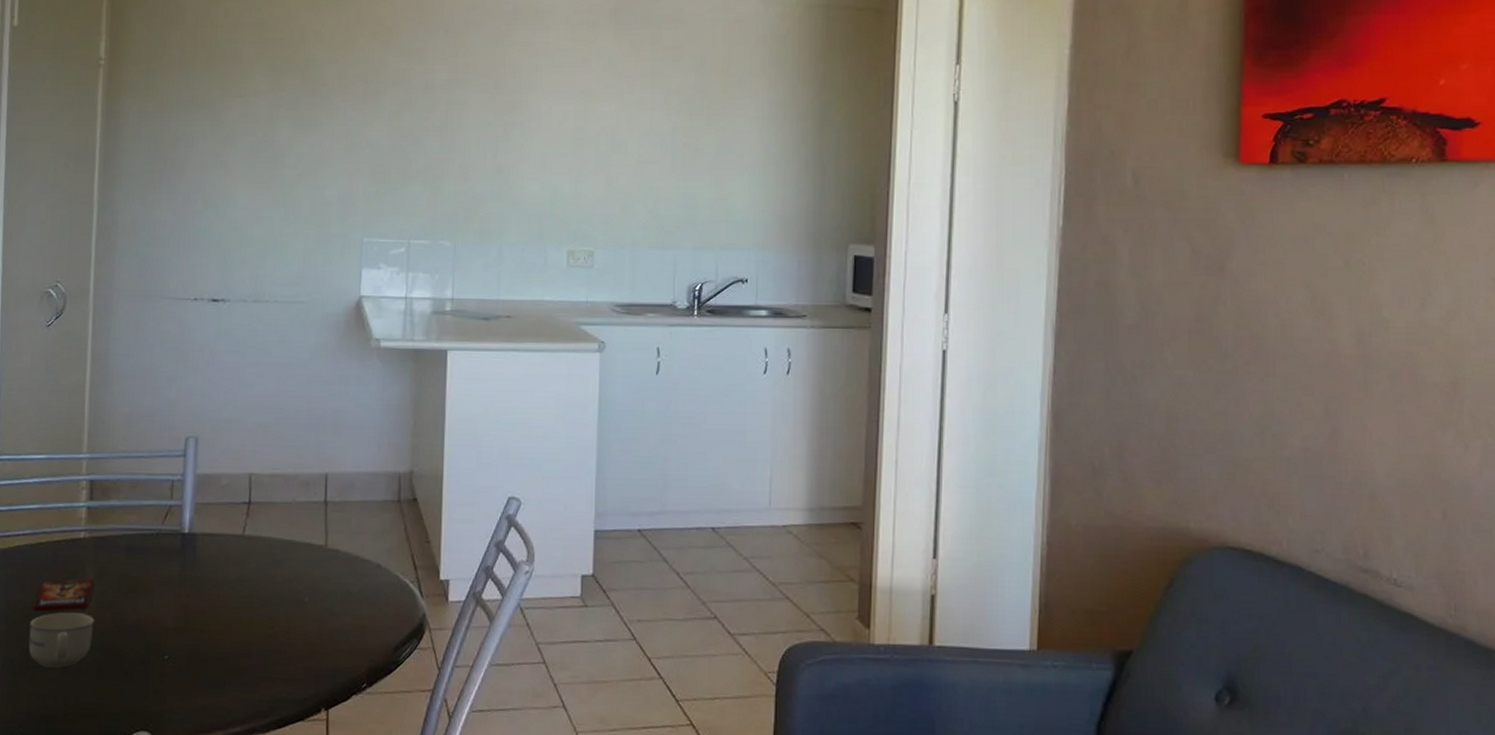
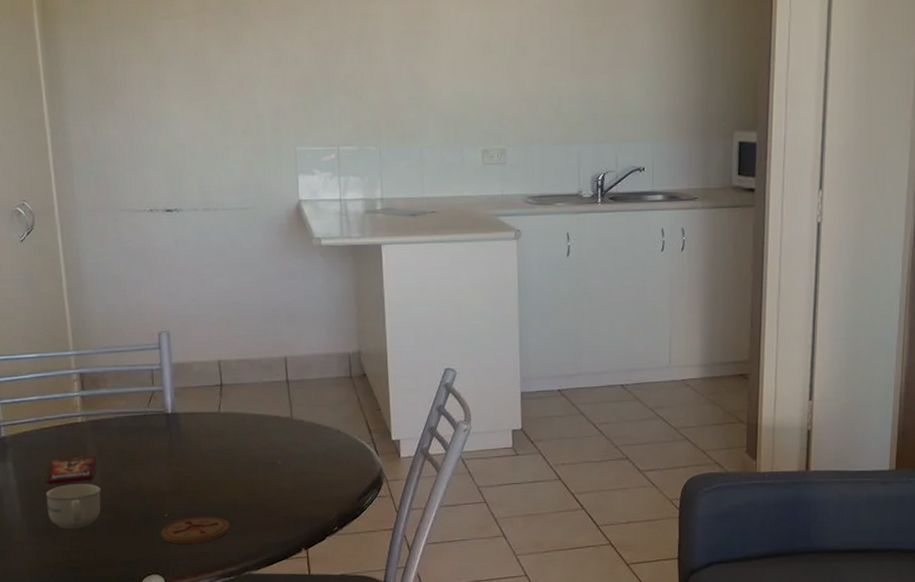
coaster: none [157,661,240,695] -> present [160,516,230,544]

